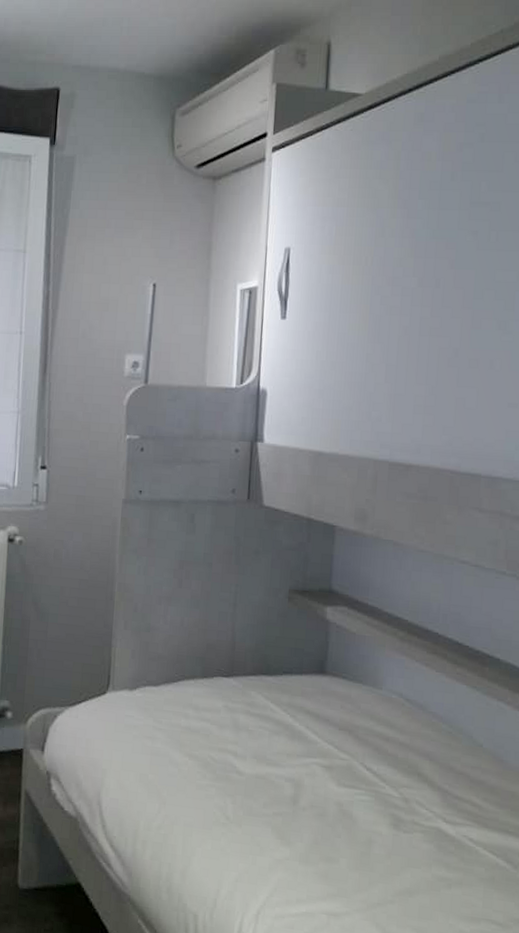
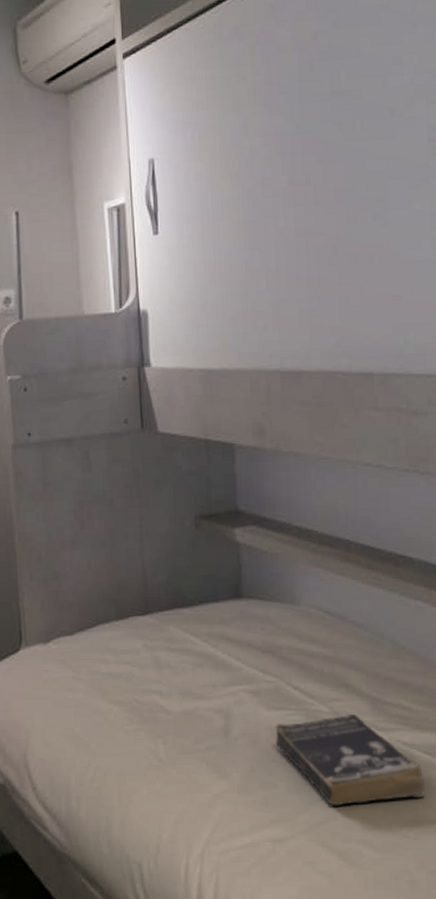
book: none [342,801,487,896] -> present [274,715,425,806]

